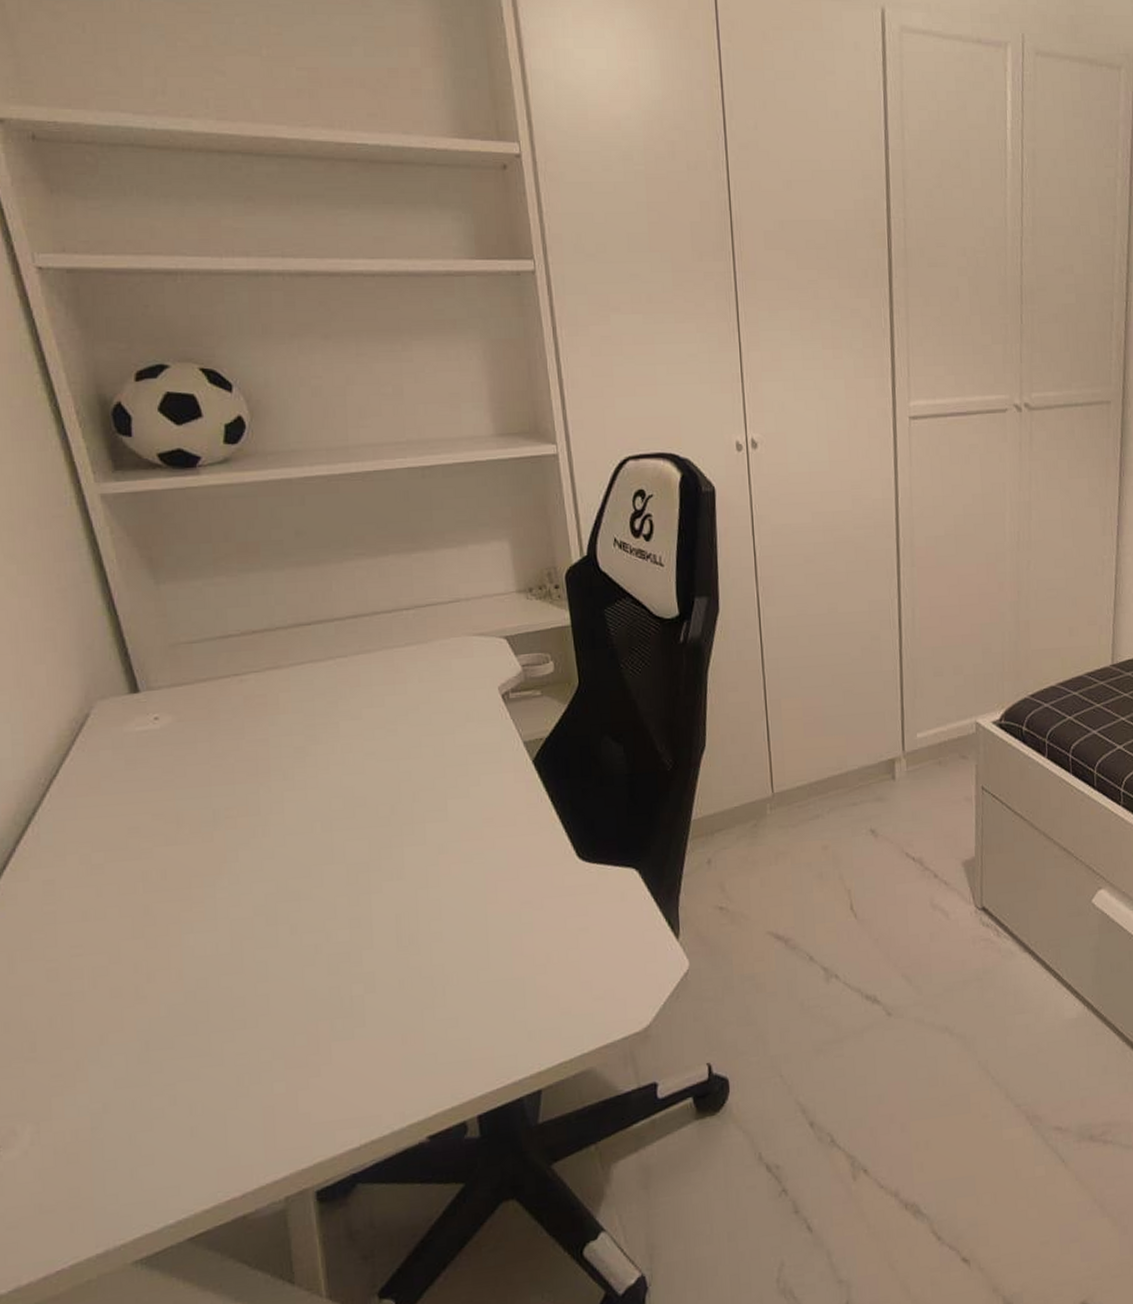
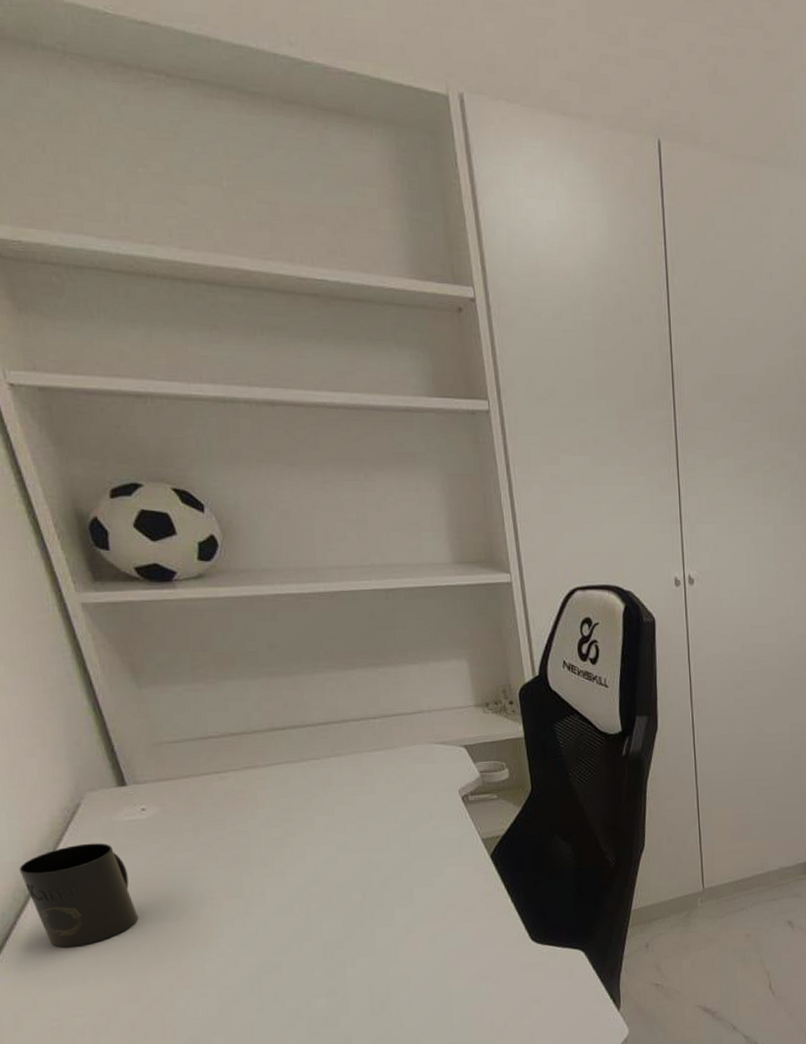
mug: none [21,757,147,877] -> present [19,843,139,948]

